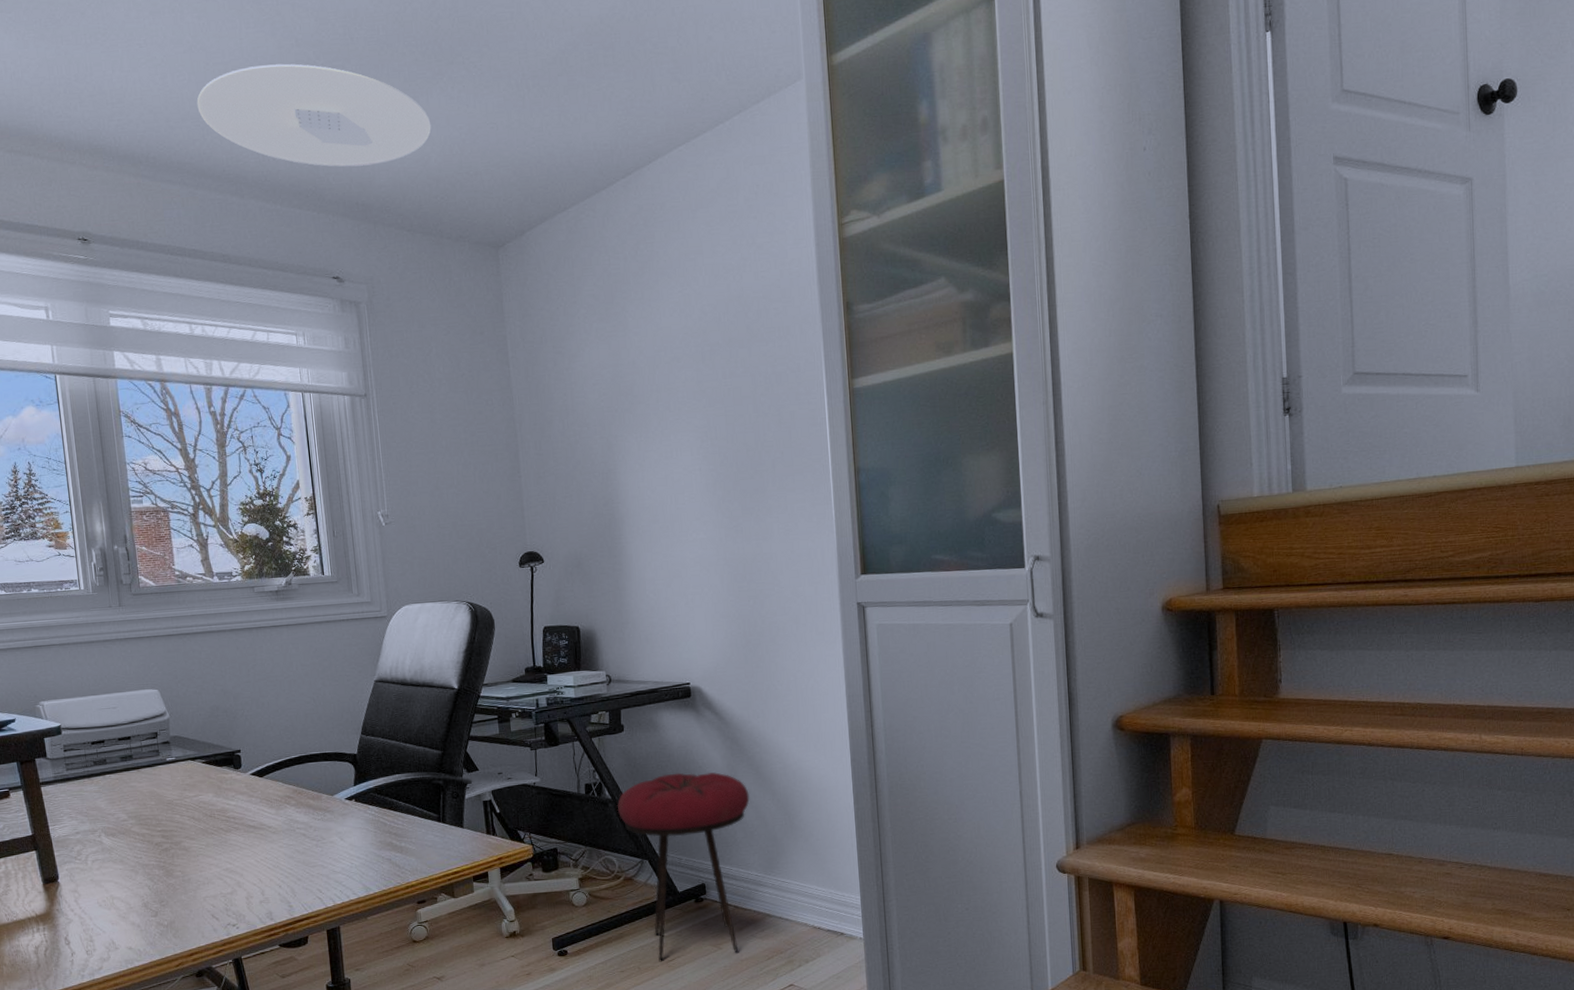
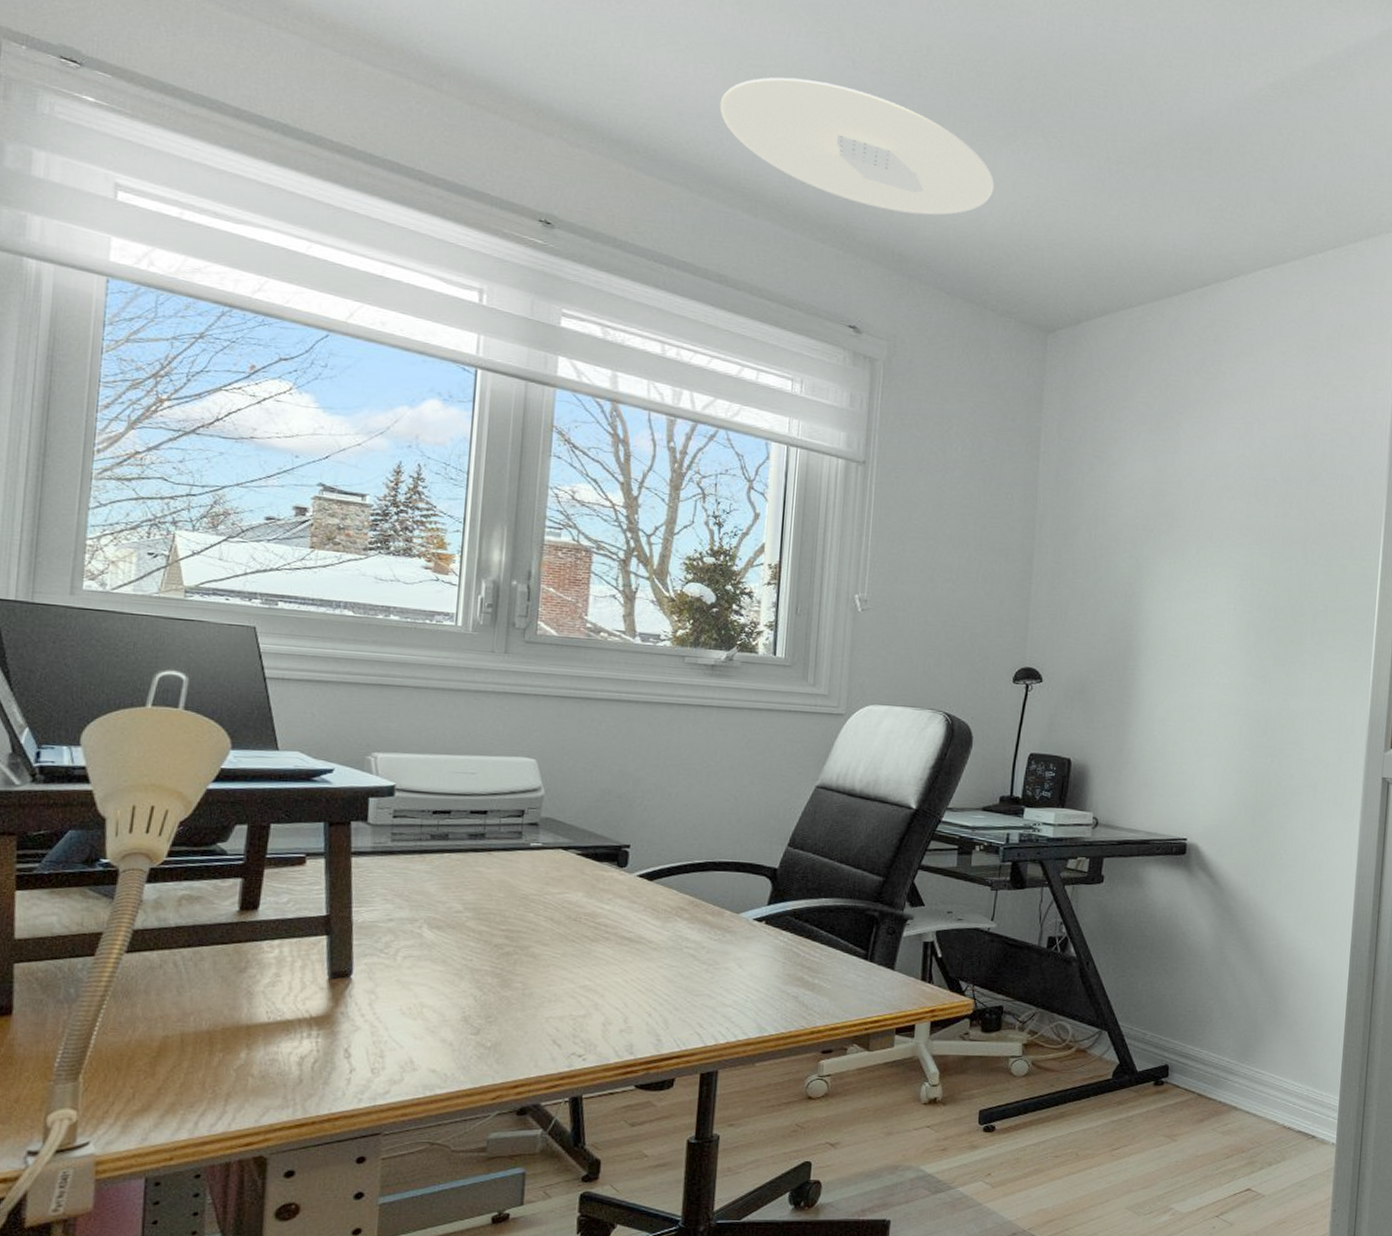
stool: present [617,772,750,962] -> none [1081,936,1234,1150]

